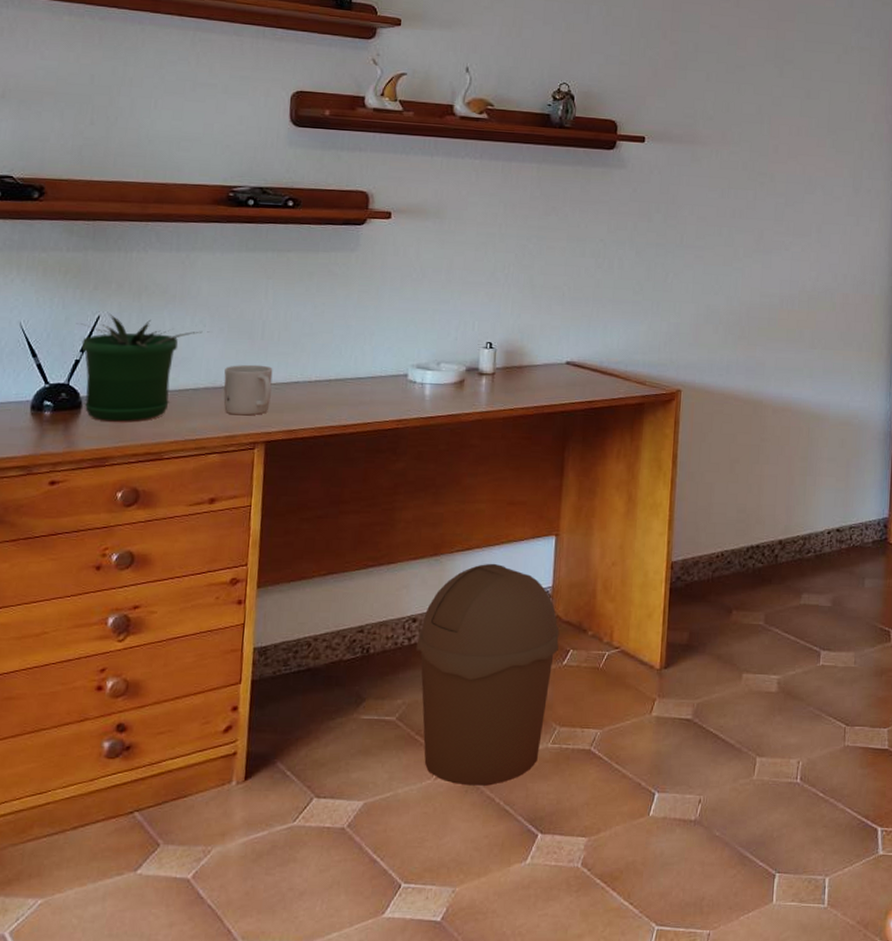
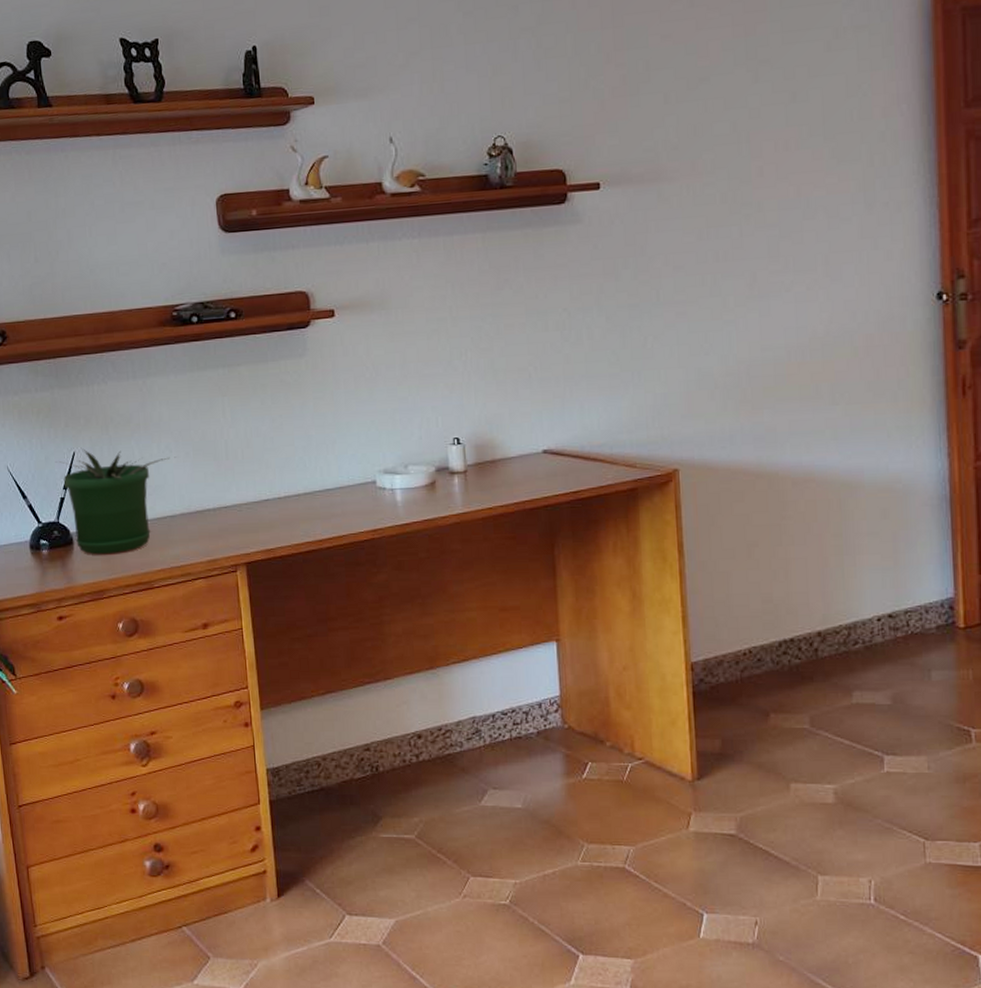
mug: present [223,364,273,416] -> none [197,485,245,539]
trash bin: present [416,563,560,786] -> none [425,674,575,905]

